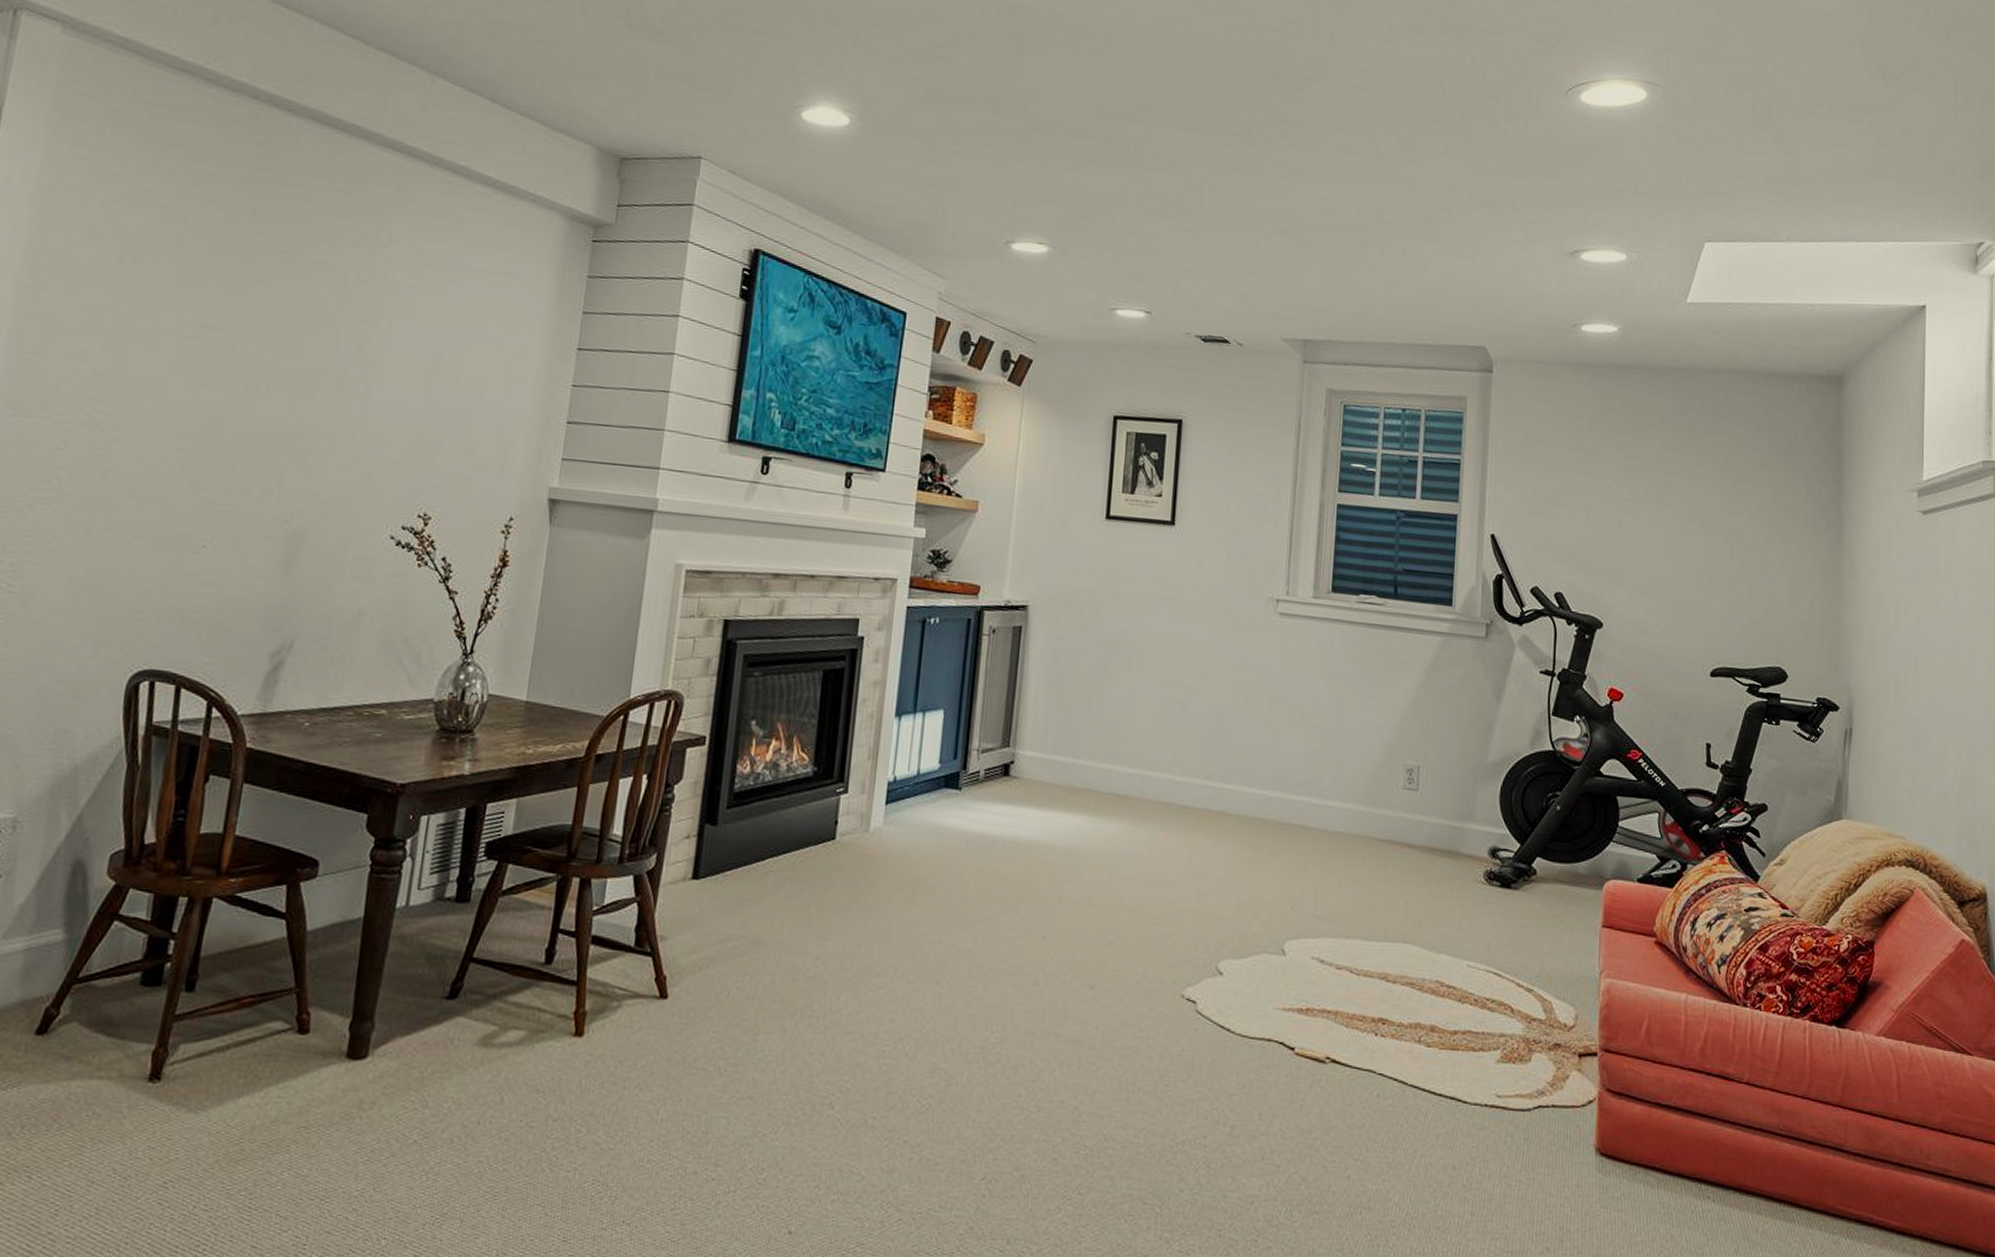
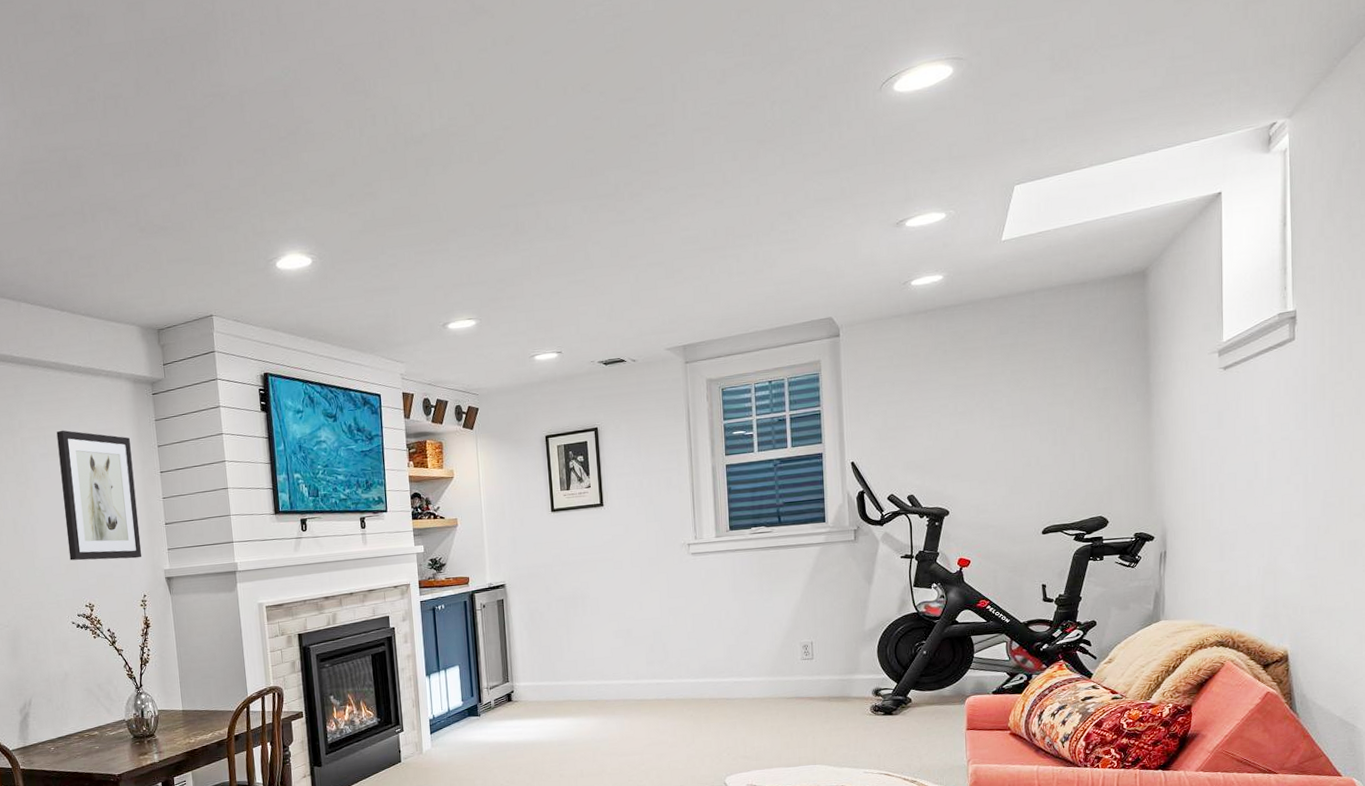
wall art: none [412,259,545,463] -> present [56,430,142,561]

